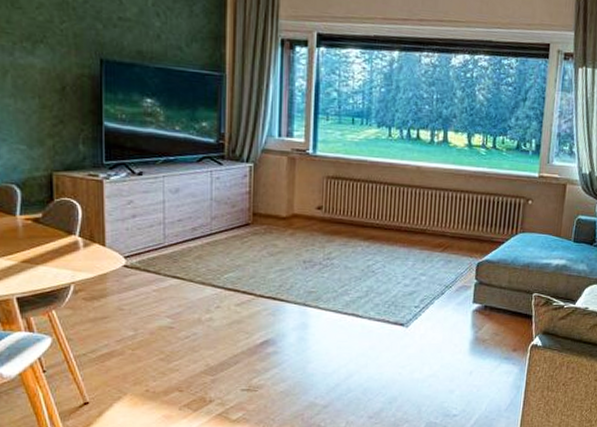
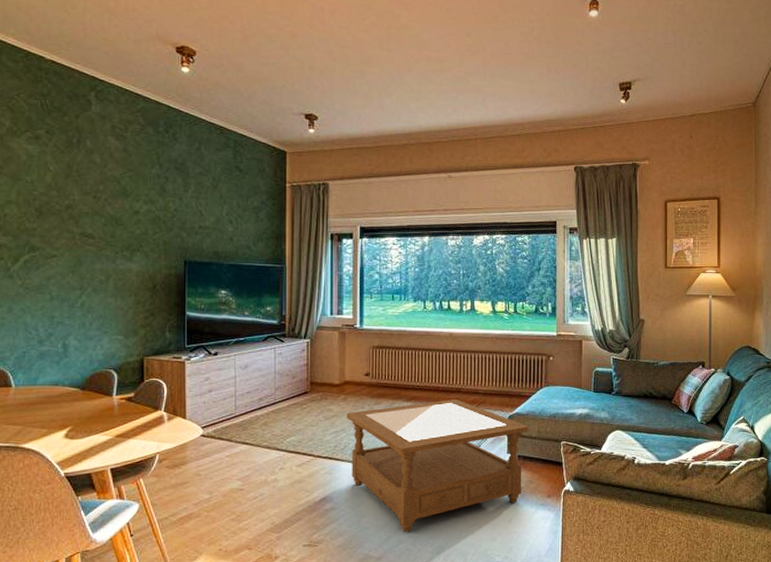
coffee table: none [294,241,498,380] -> present [347,399,528,532]

